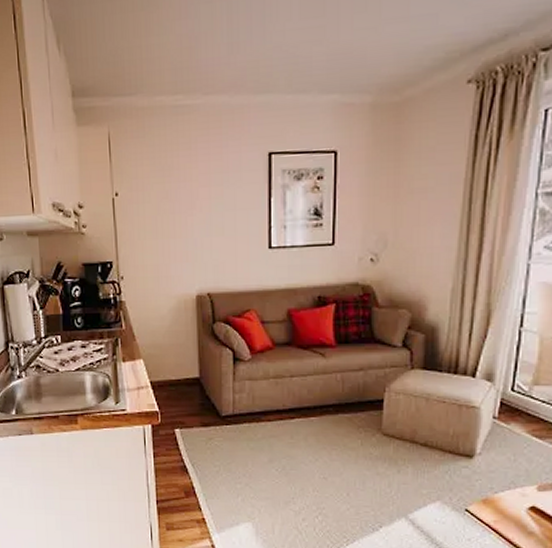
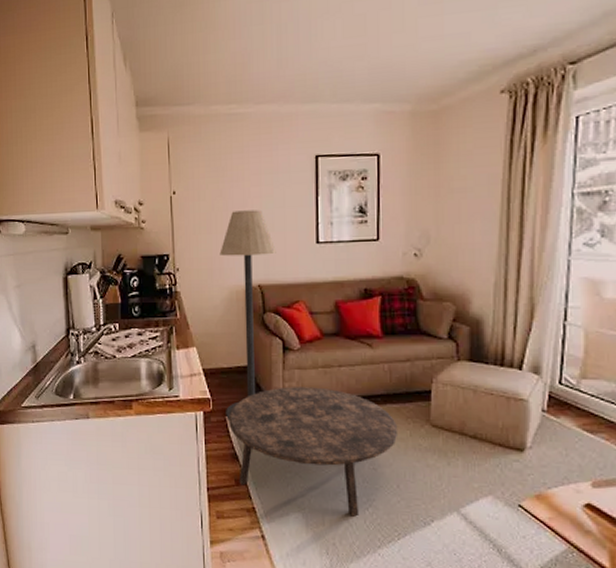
floor lamp: none [166,212,227,432] -> present [219,210,276,419]
coffee table: none [178,398,350,525] -> present [229,387,399,517]

